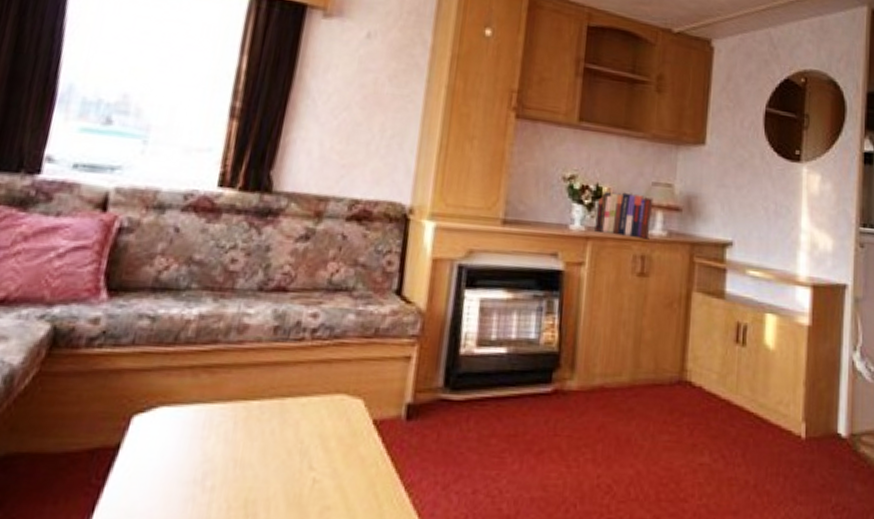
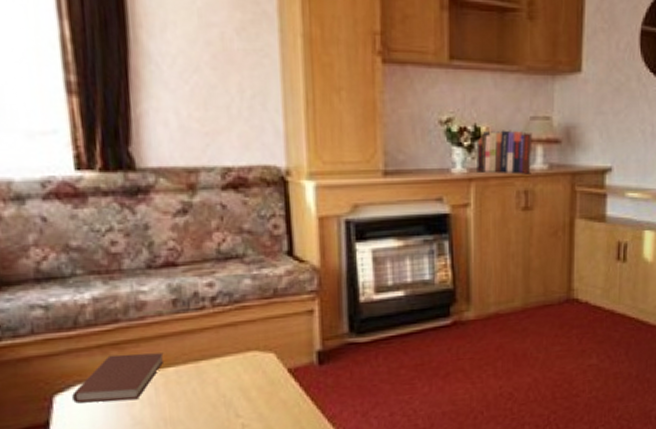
book: none [150,378,253,433] -> present [72,353,165,404]

